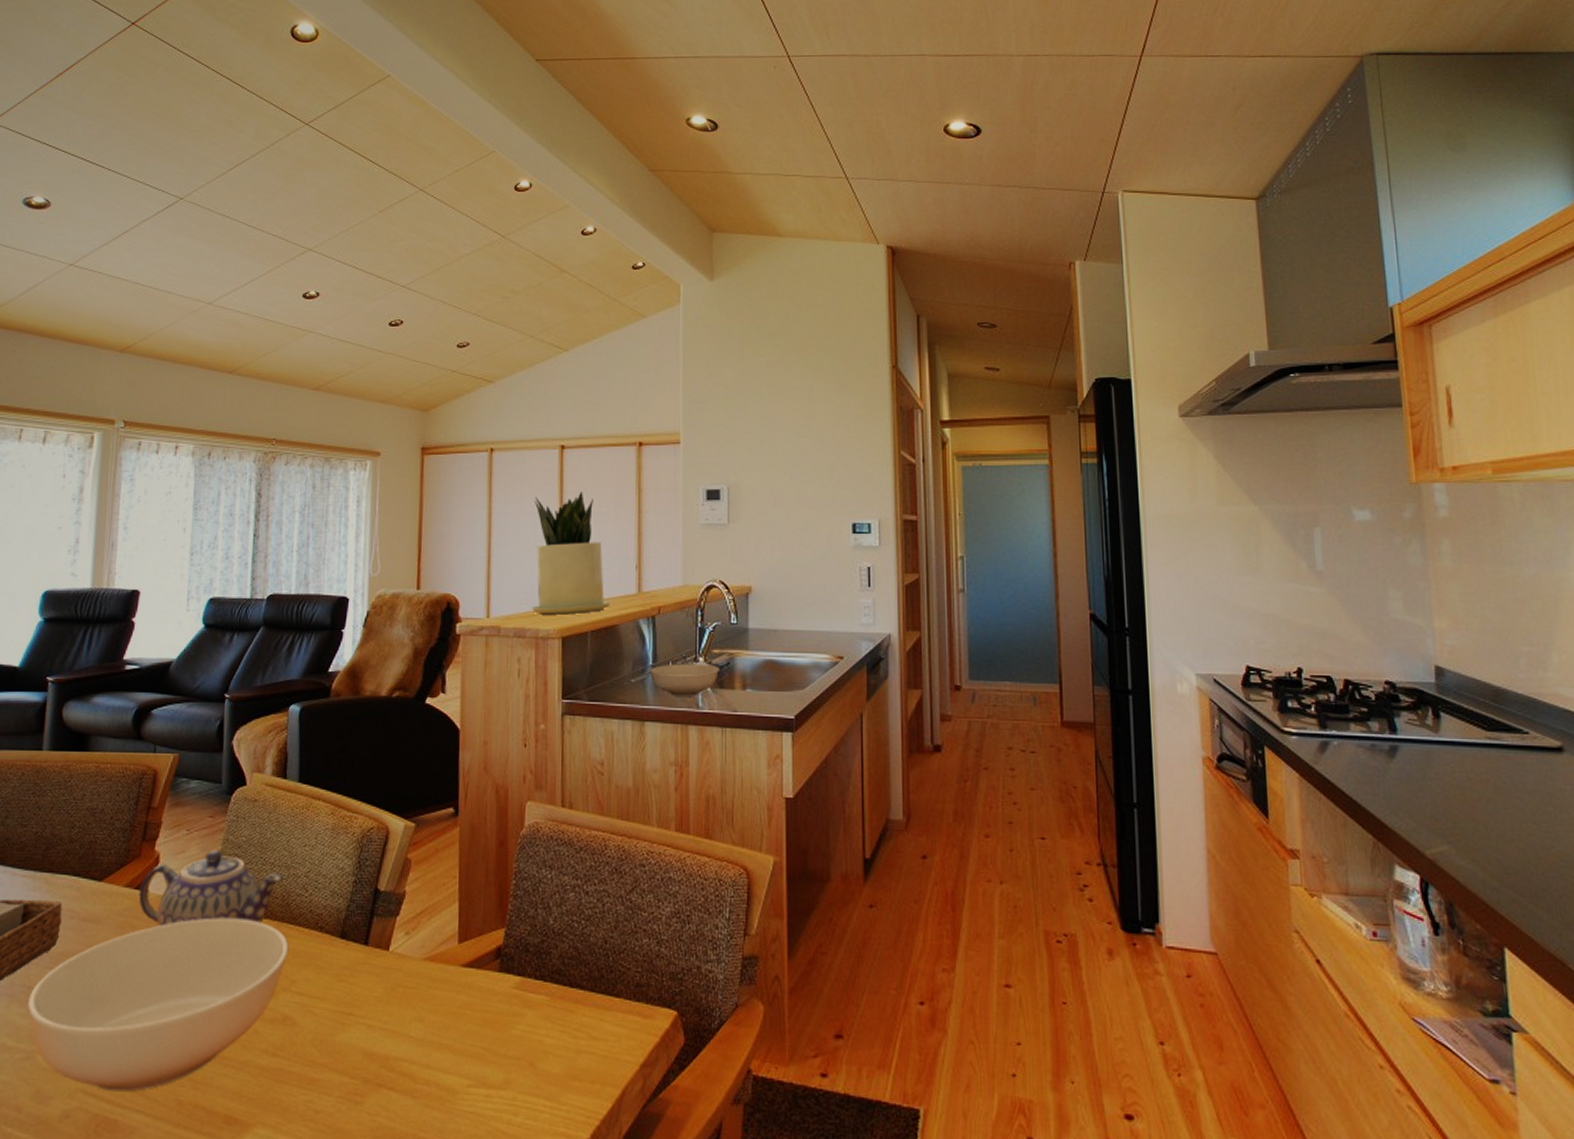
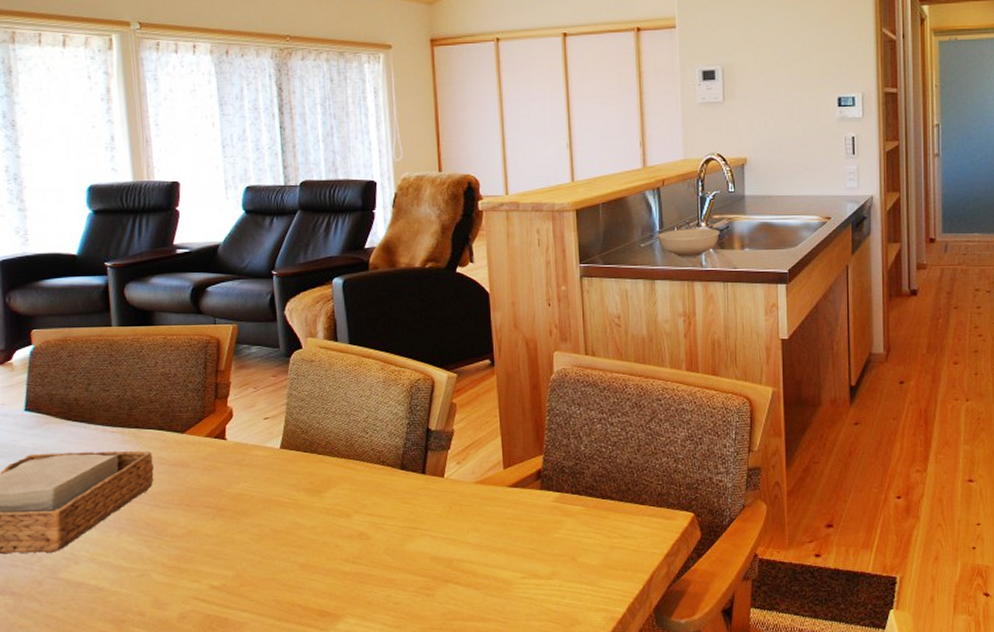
bowl: present [27,917,289,1092] -> none [135,458,357,597]
teapot: present [138,849,285,927] -> none [218,403,346,468]
planter: present [532,492,611,615] -> none [541,76,619,190]

